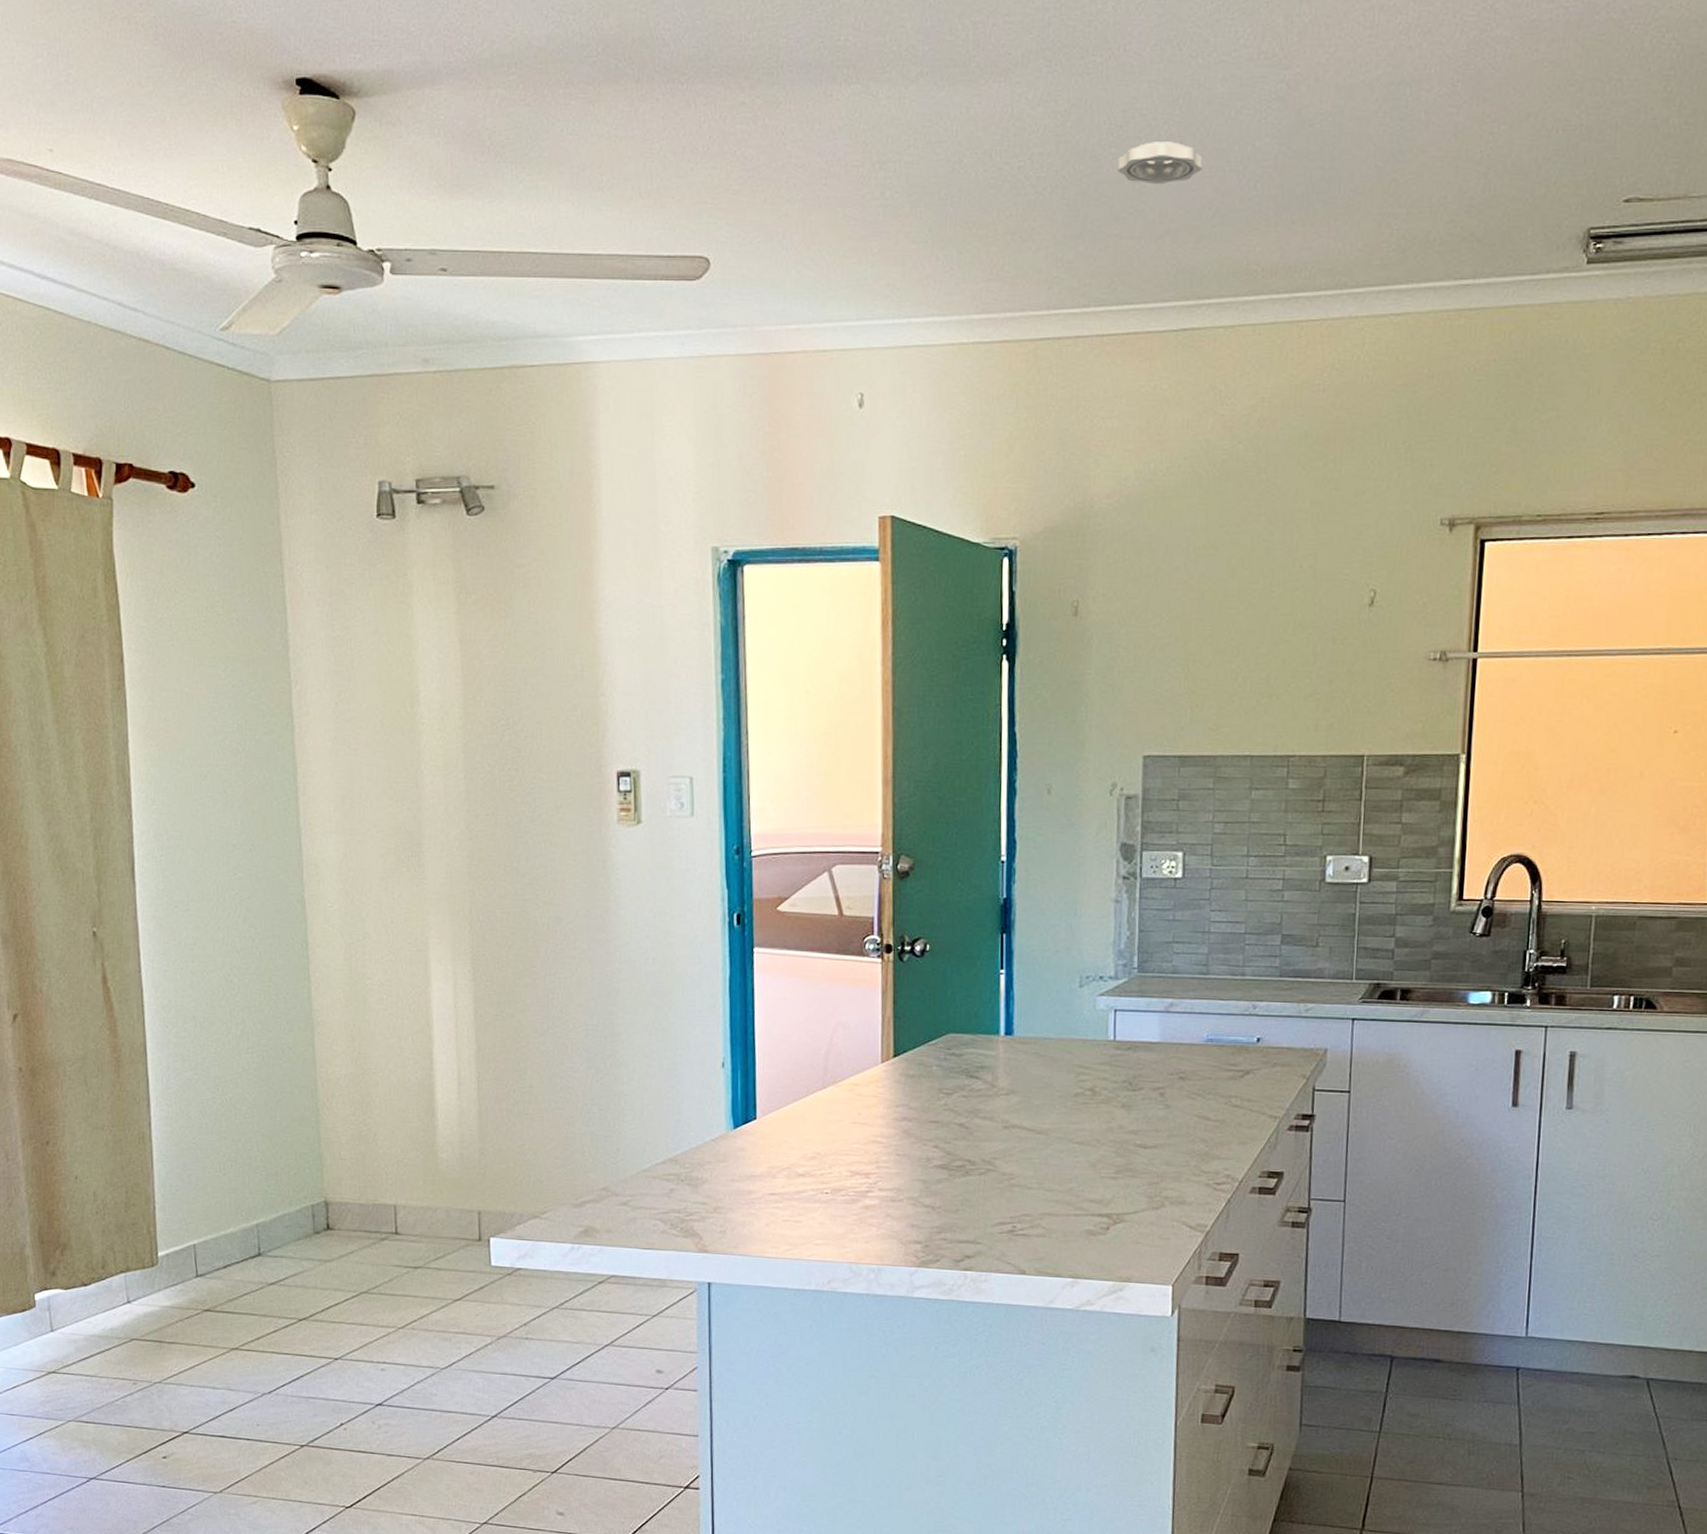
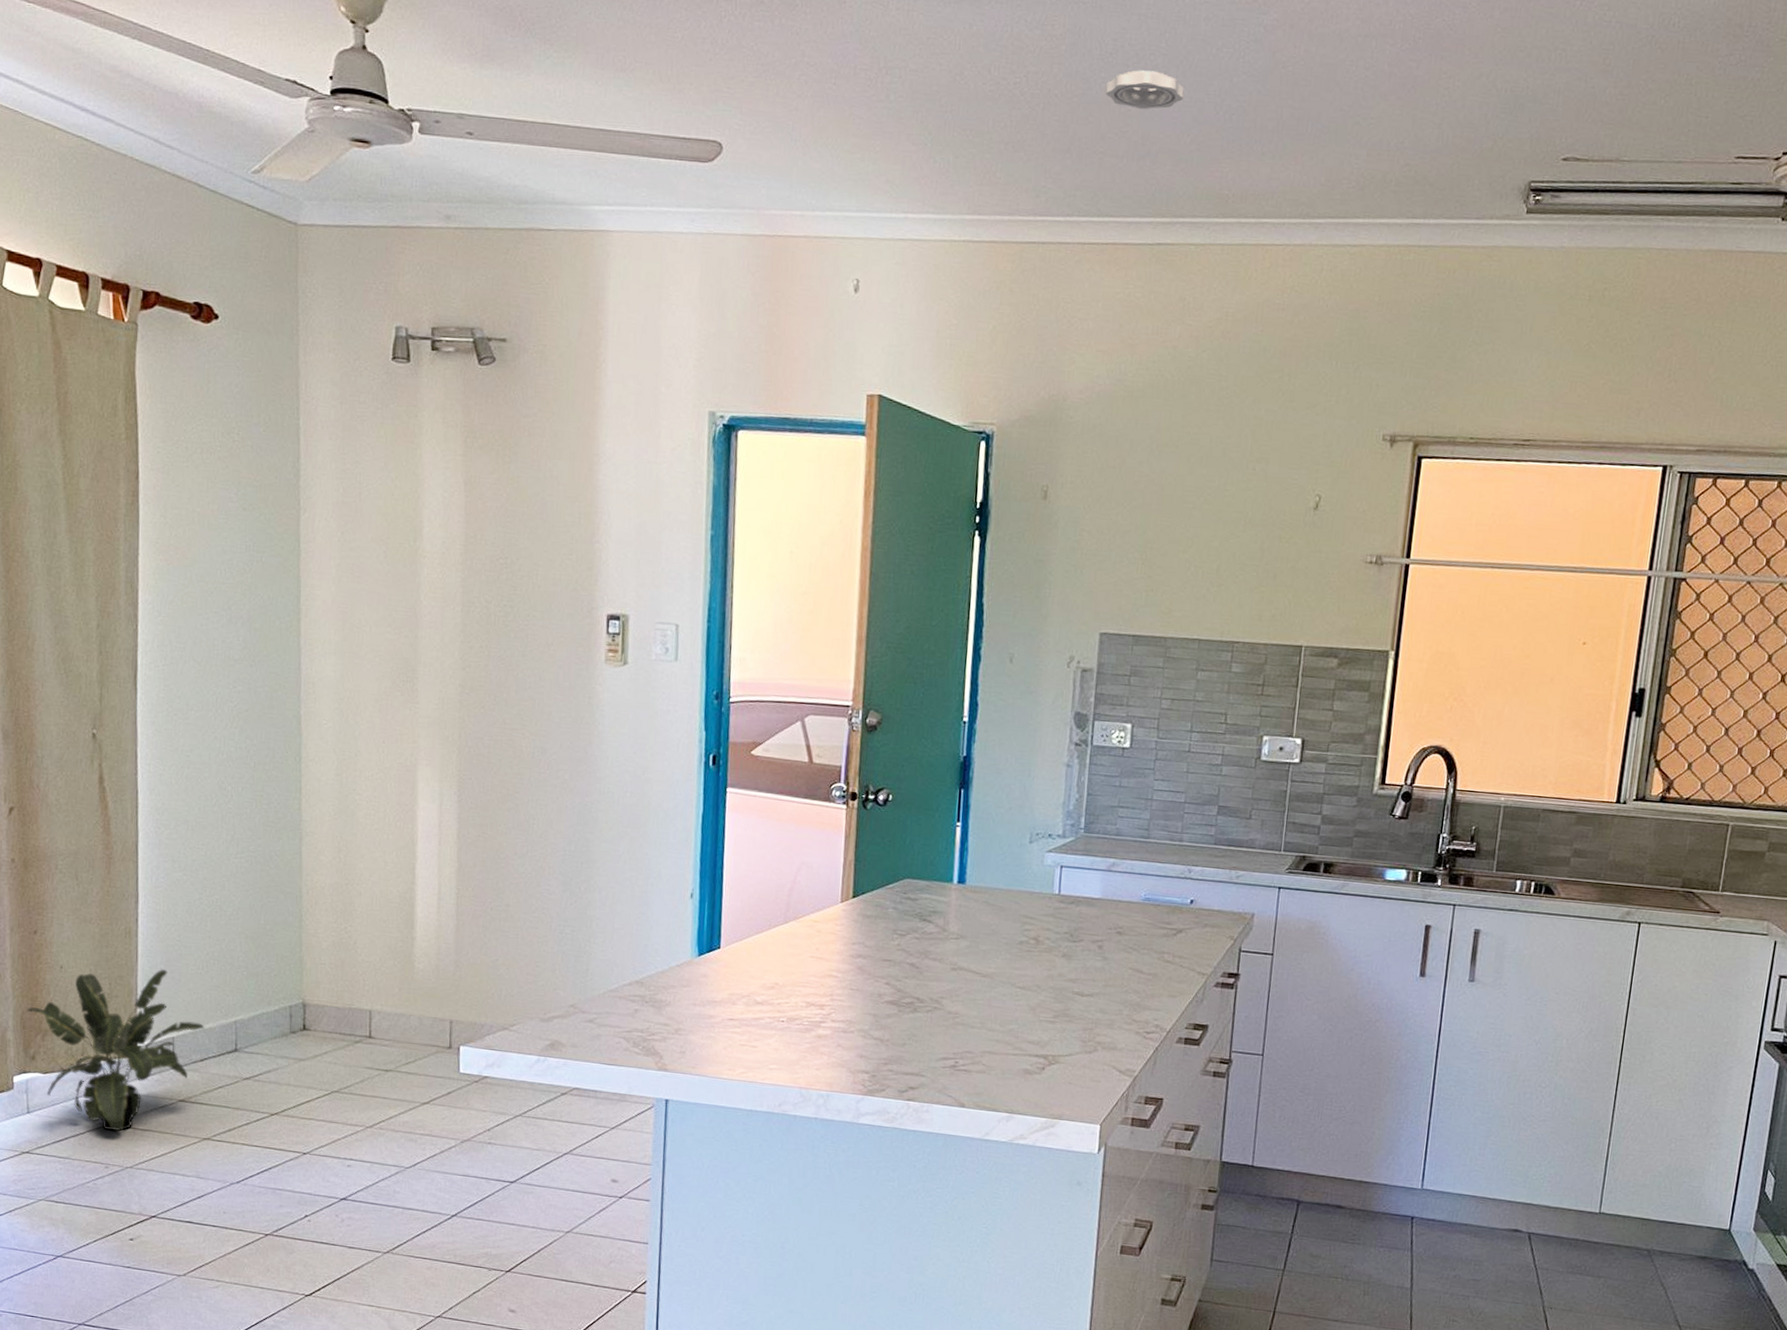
potted plant: none [44,1173,226,1346] -> present [27,968,205,1132]

